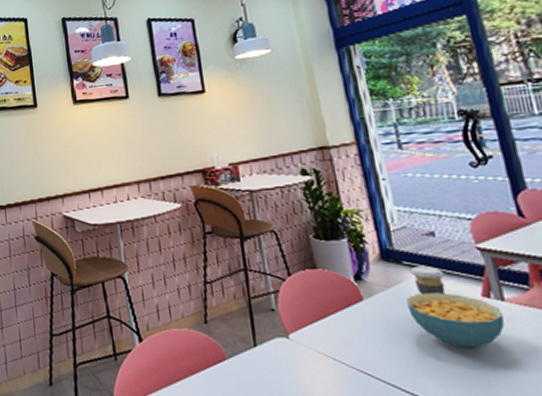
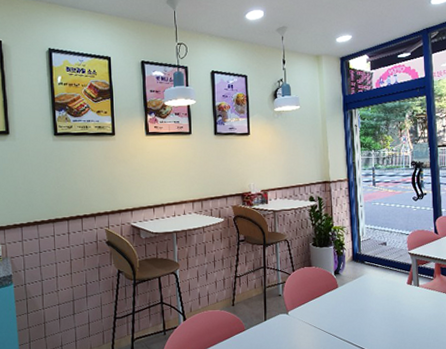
cereal bowl: present [406,292,505,348] -> none [364,282,417,317]
coffee cup: present [410,265,446,295] -> none [369,264,388,283]

